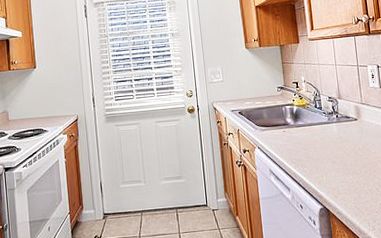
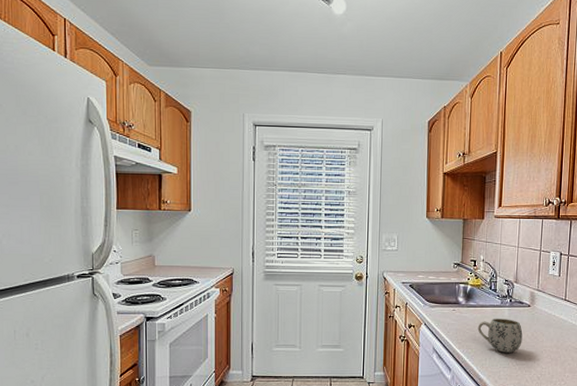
mug: none [309,134,355,168] -> present [477,318,523,353]

